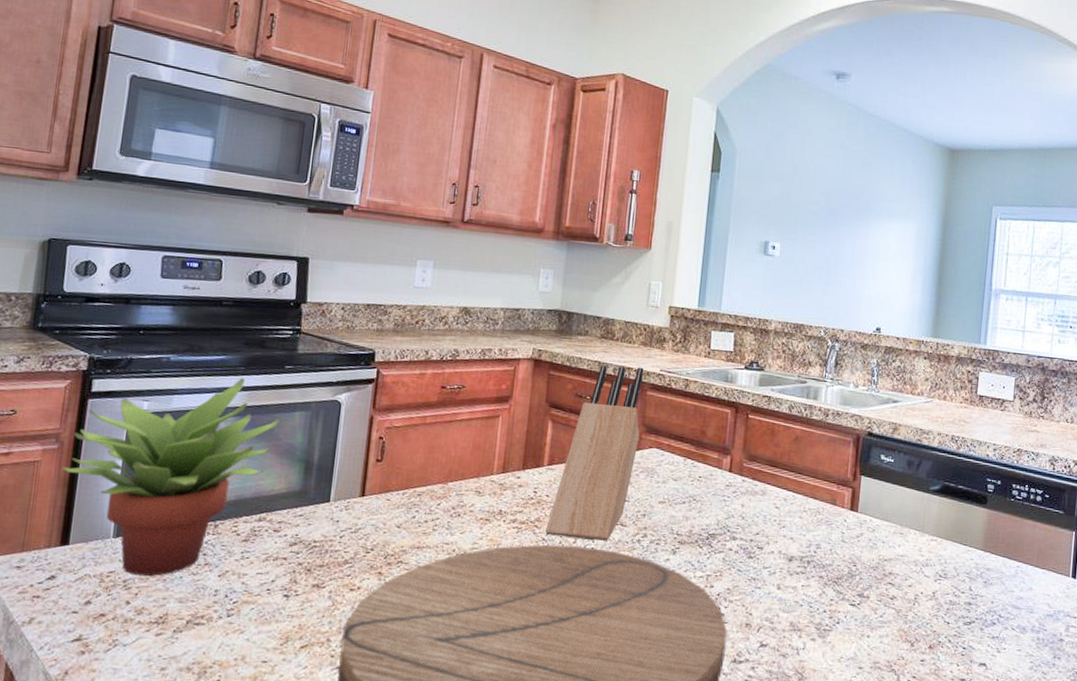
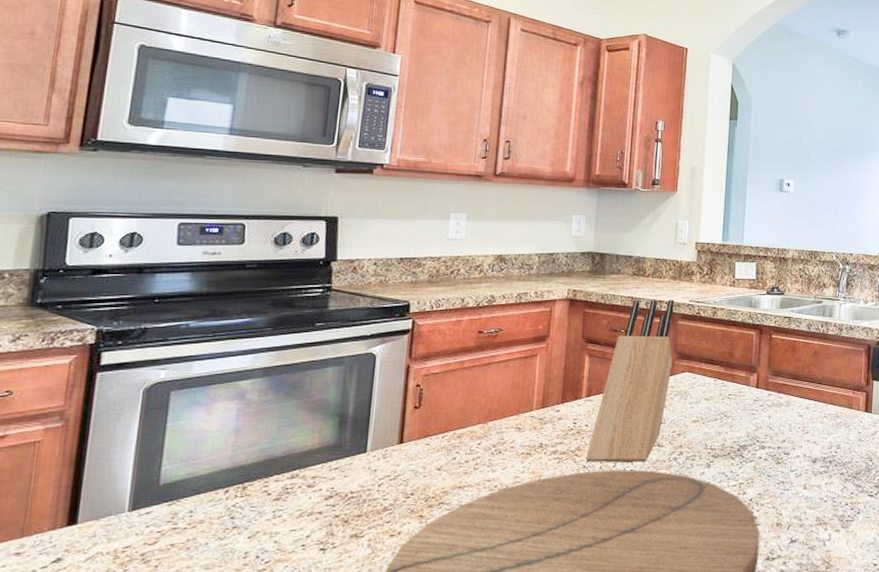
succulent plant: present [61,378,281,577] -> none [67,339,313,548]

